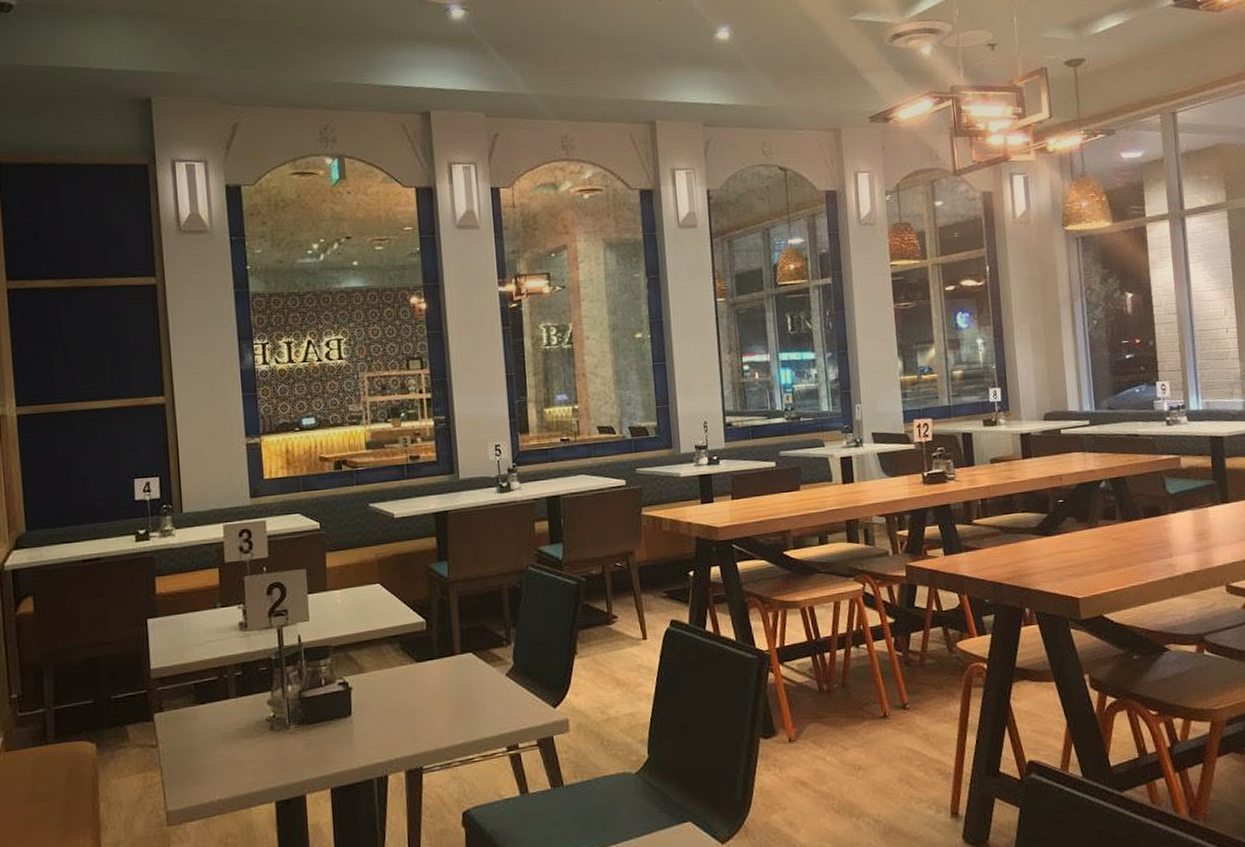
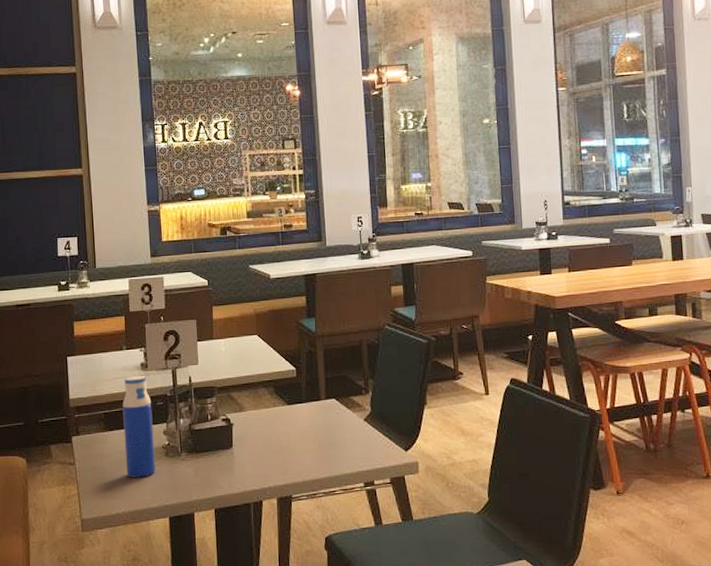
water bottle: none [216,637,258,758] -> present [122,376,156,478]

